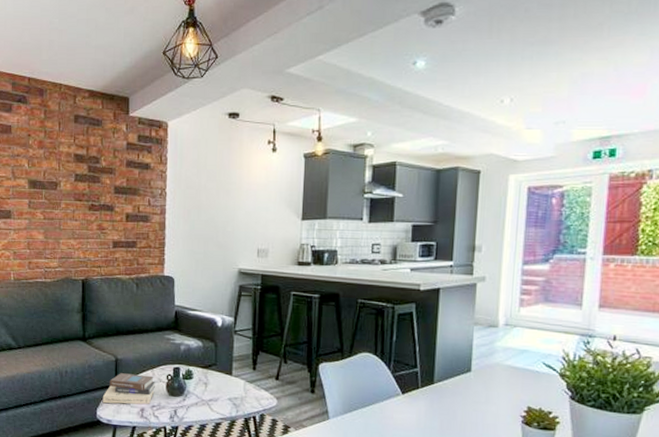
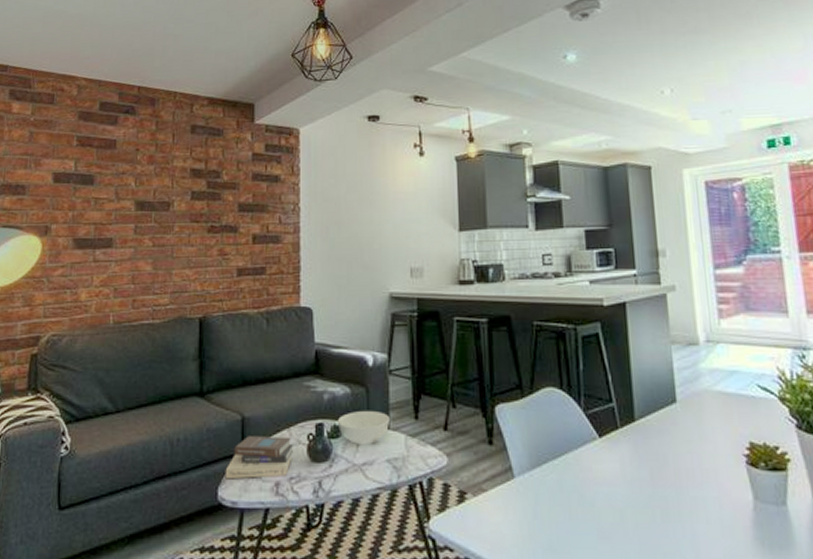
bowl: none [190,360,234,387] -> present [337,410,391,446]

